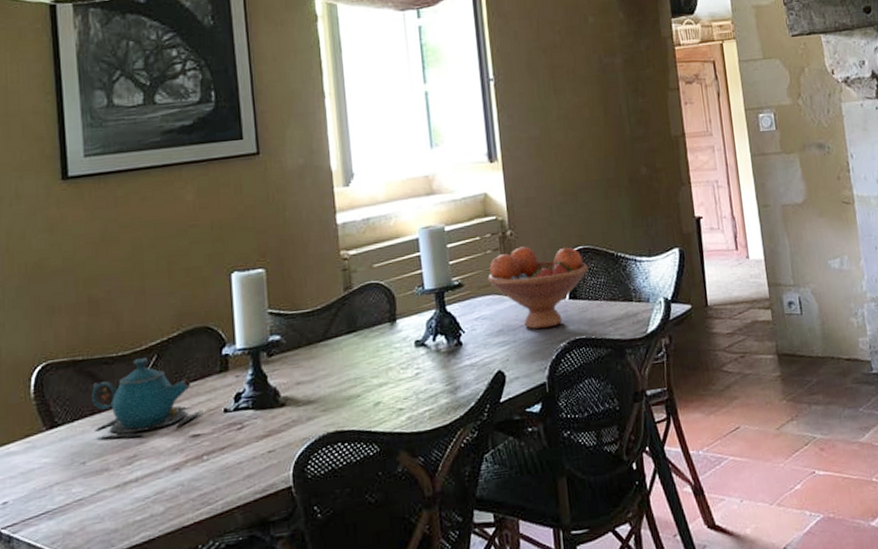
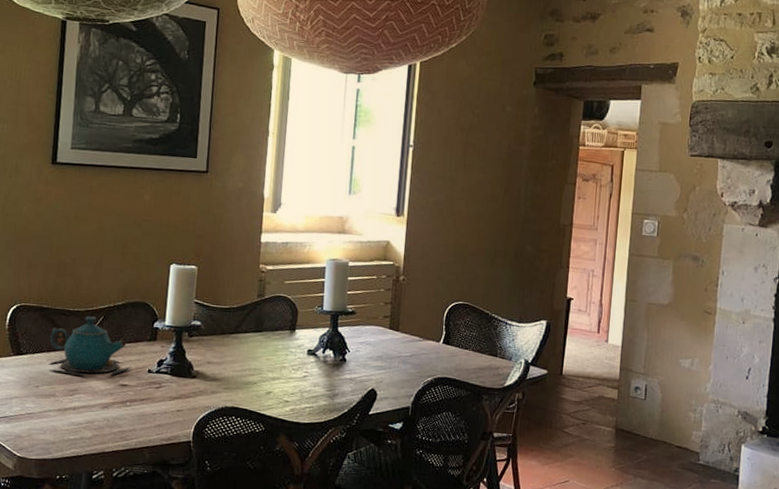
fruit bowl: present [488,246,589,330] -> none [377,291,465,364]

